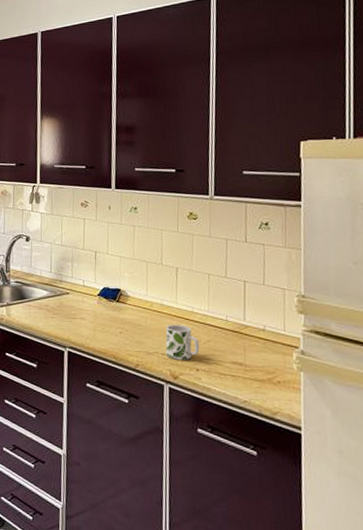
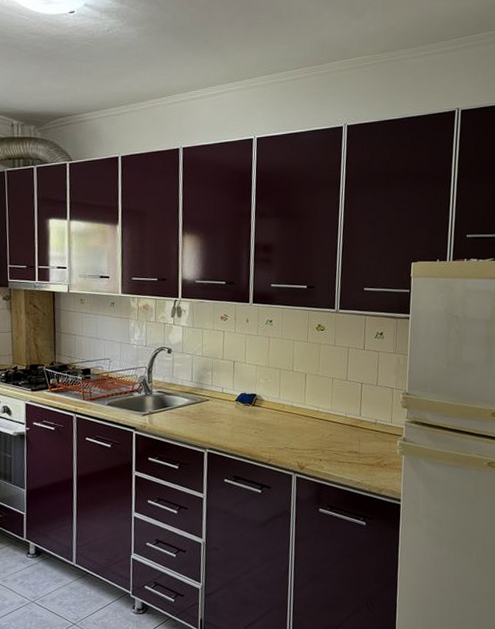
mug: present [165,324,200,360] -> none [294,422,323,453]

